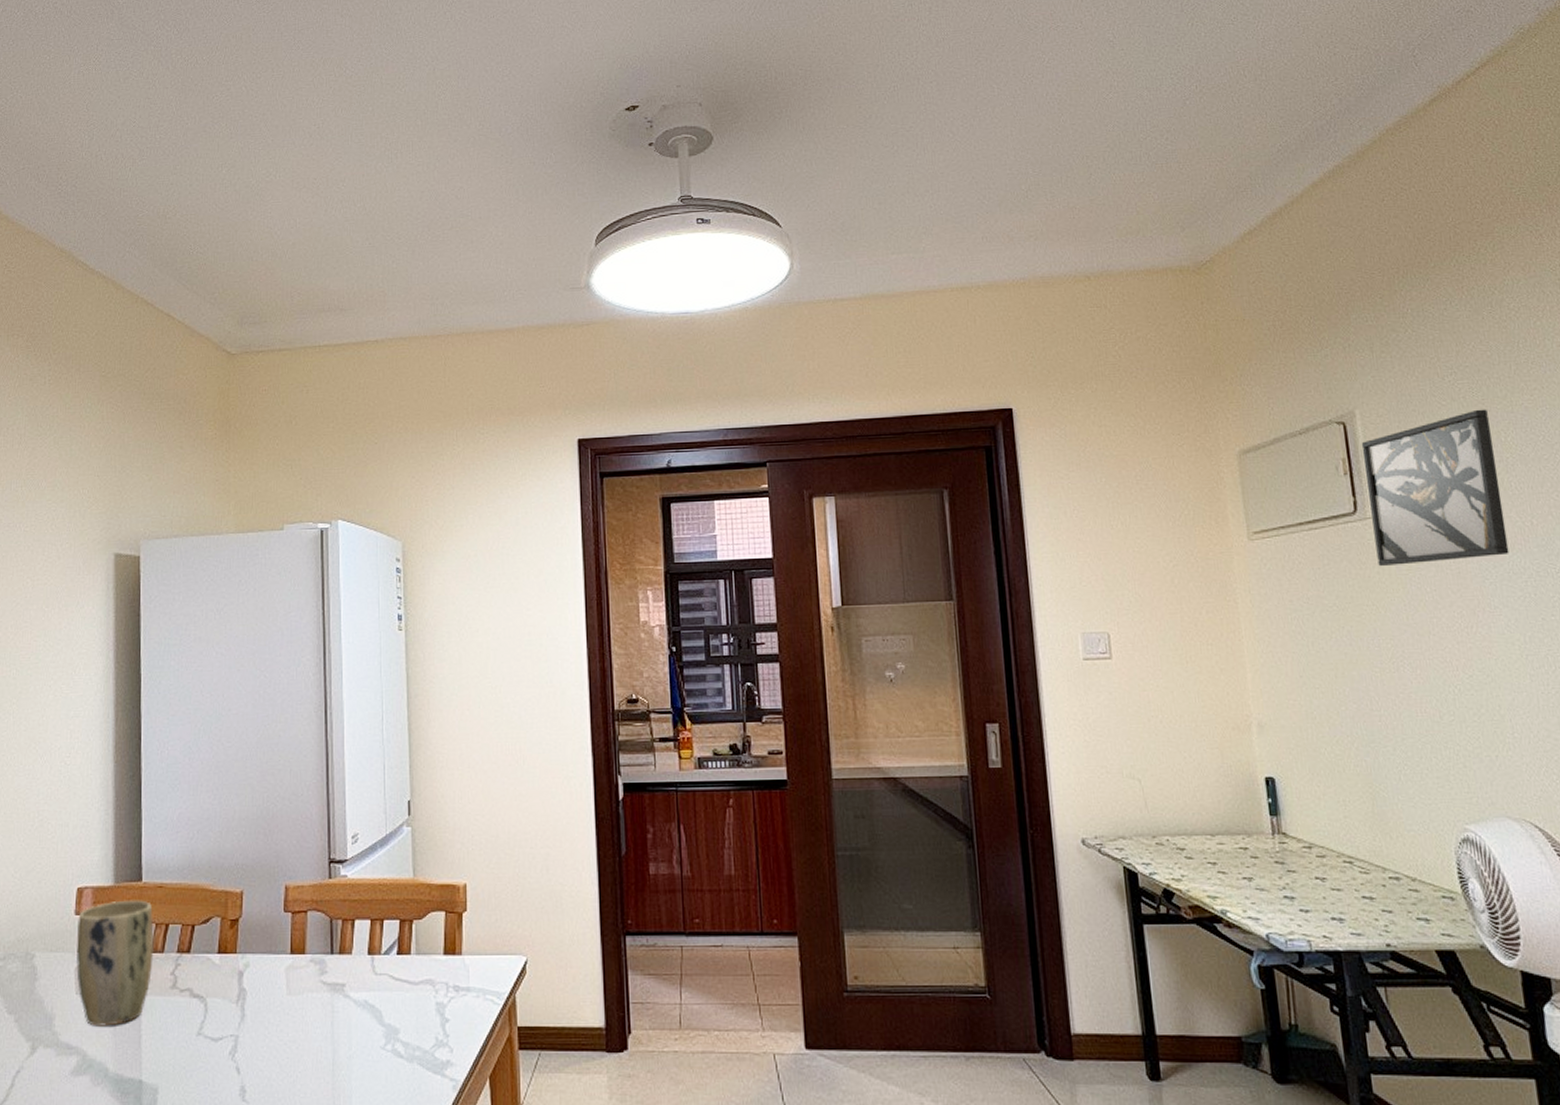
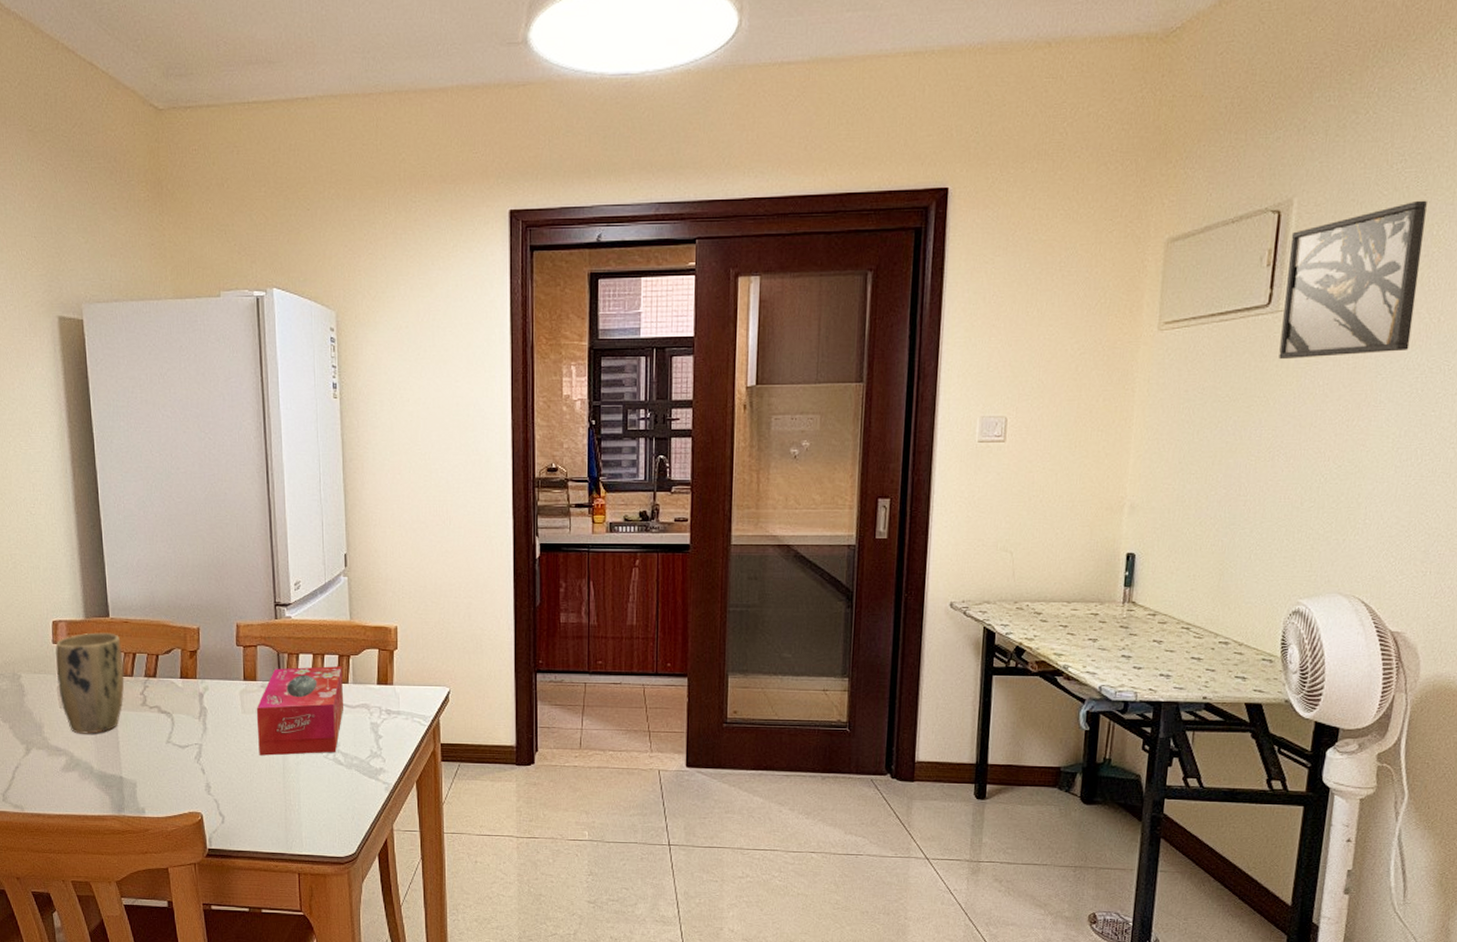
tissue box: none [303,934,404,1048] -> present [256,666,343,756]

